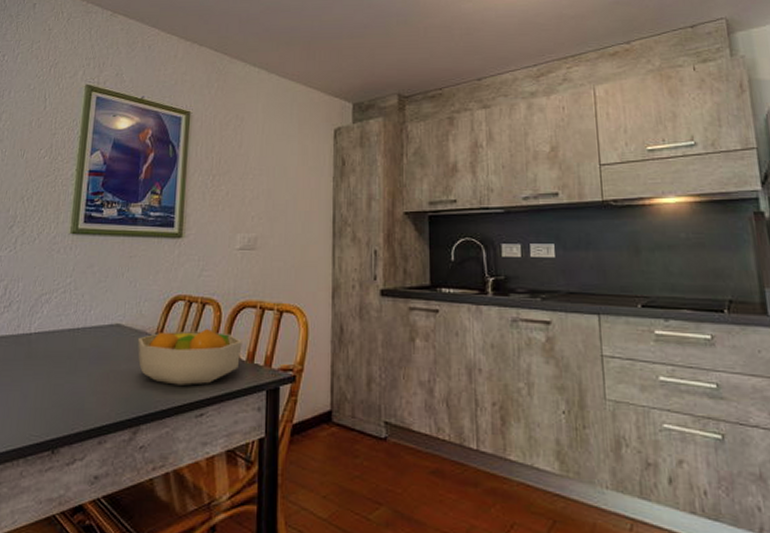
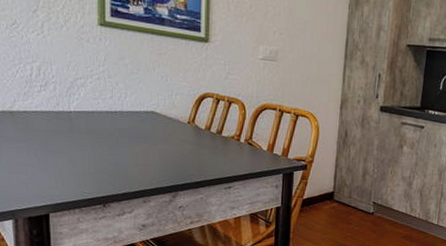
fruit bowl: present [137,328,242,385] -> none [171,121,264,166]

